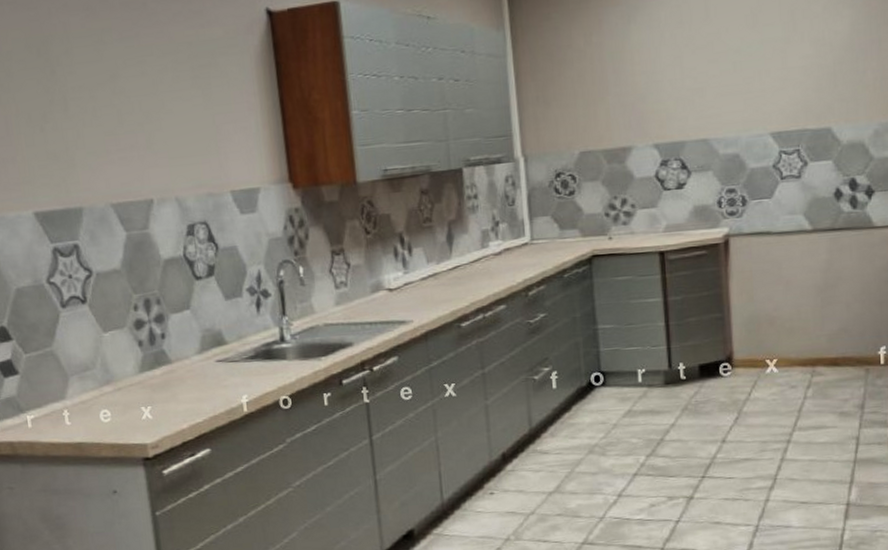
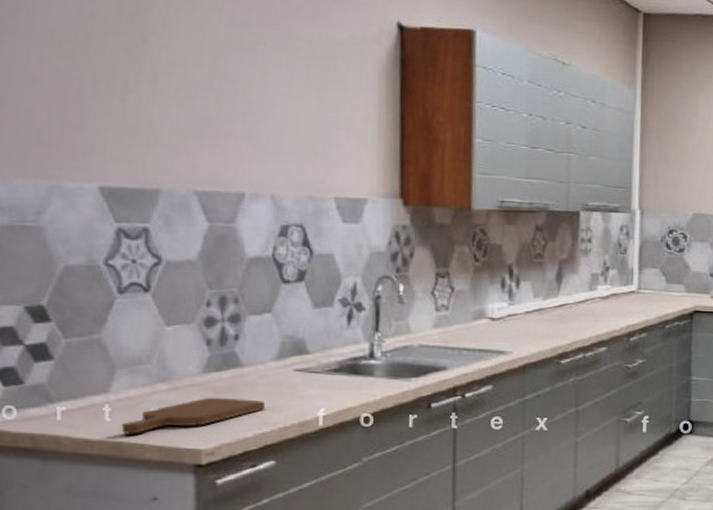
cutting board: none [80,393,196,435] -> present [123,397,266,434]

